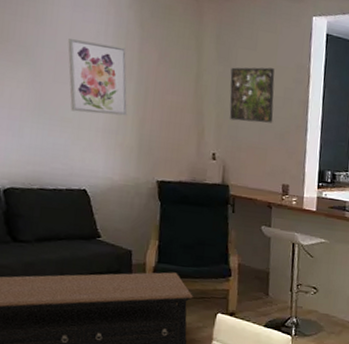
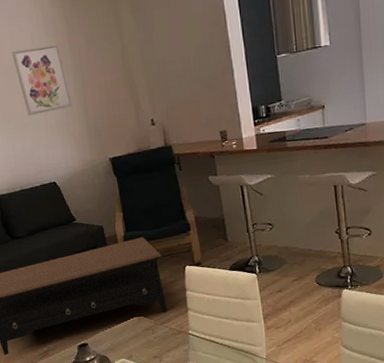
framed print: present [229,67,275,123] -> none [150,18,199,83]

